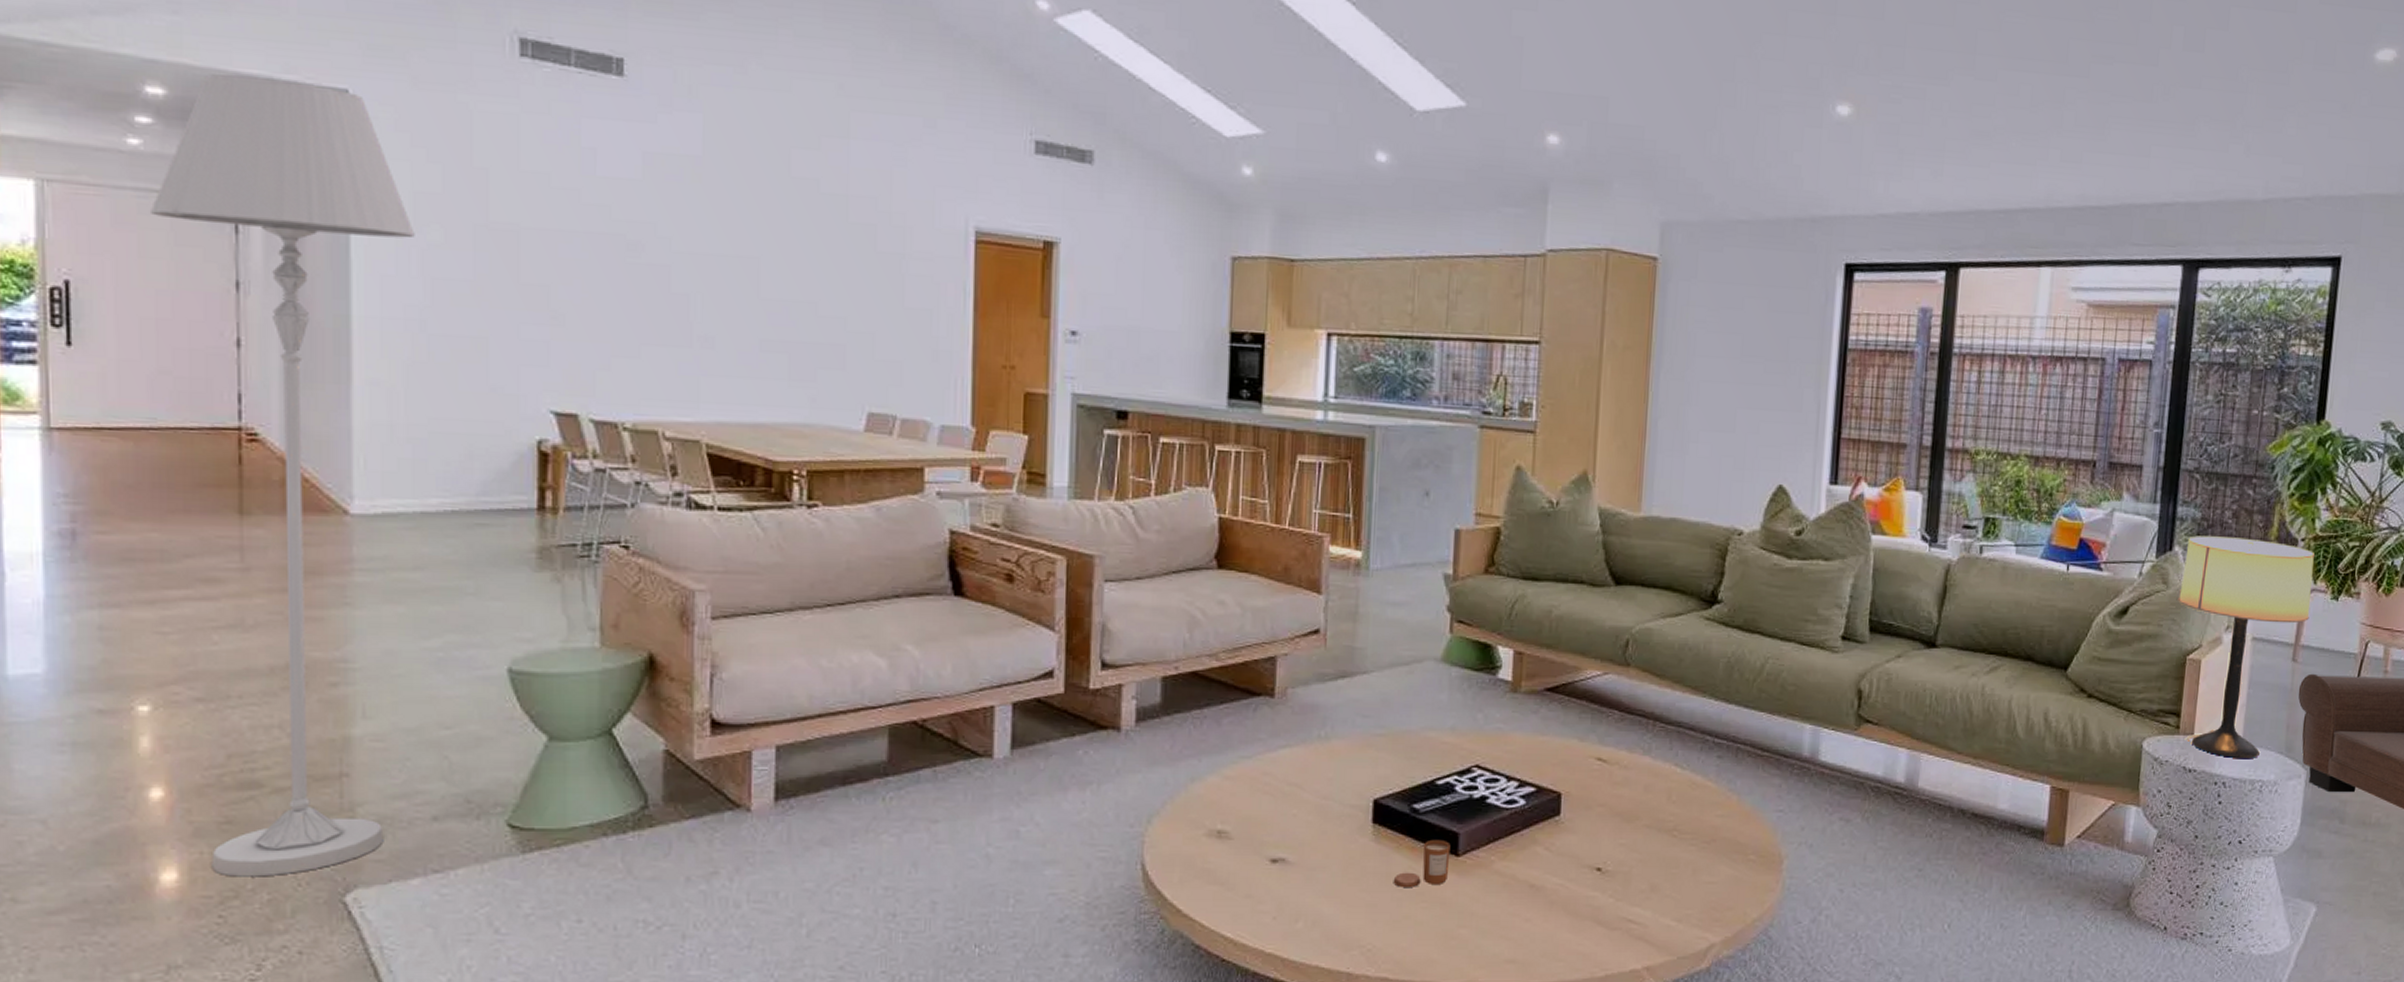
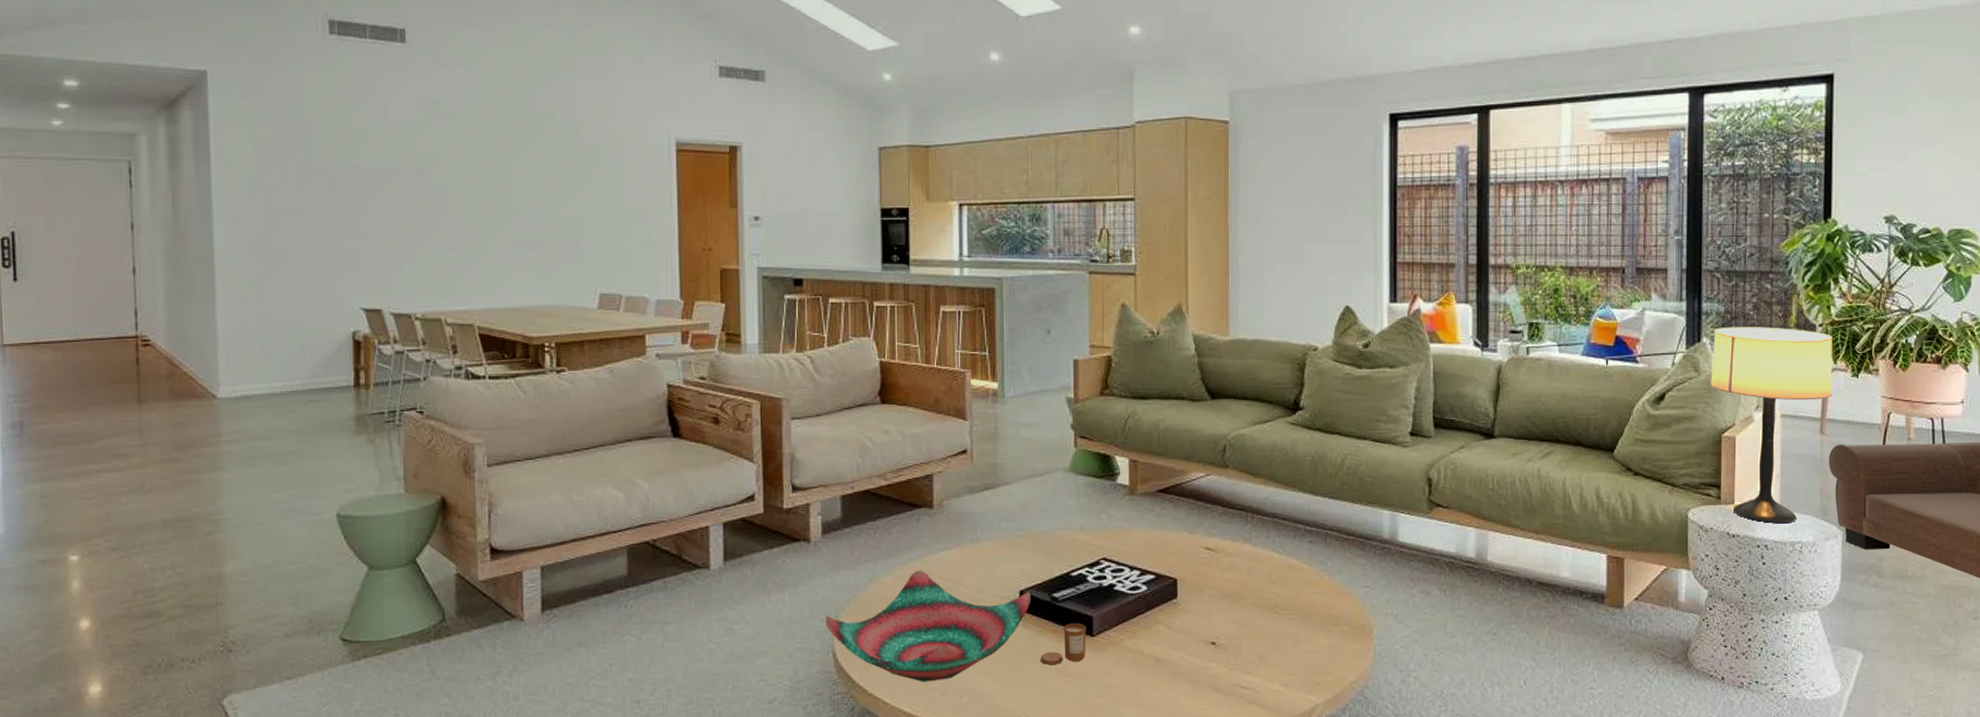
floor lamp: present [149,74,415,877] -> none [69,67,258,688]
decorative bowl: none [1135,770,1387,903] -> present [826,570,1031,682]

